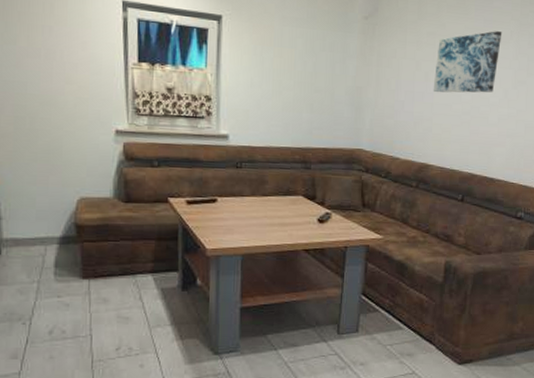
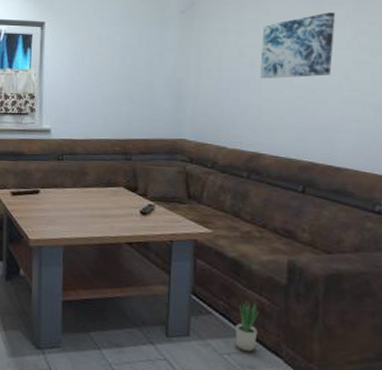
potted plant: none [398,298,418,342] -> present [236,300,259,352]

